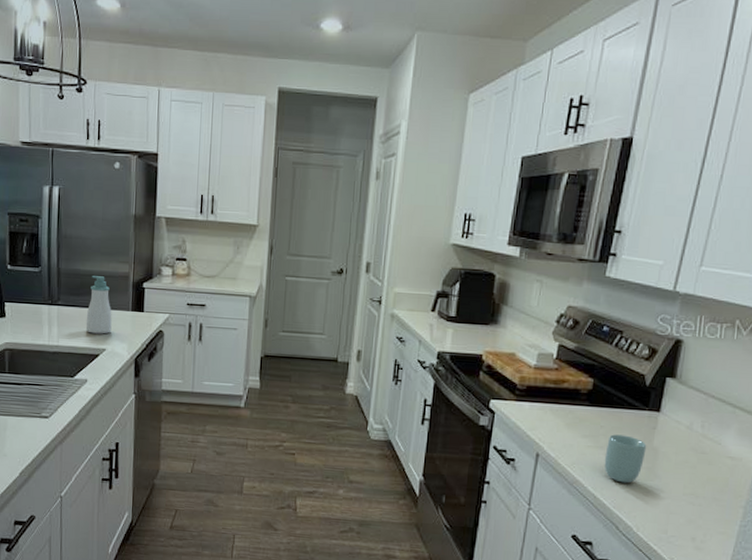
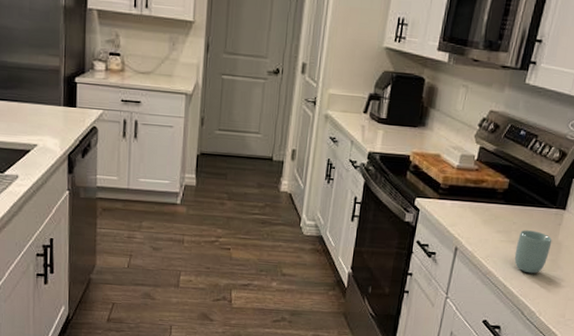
soap bottle: present [85,276,112,334] -> none [15,68,43,130]

